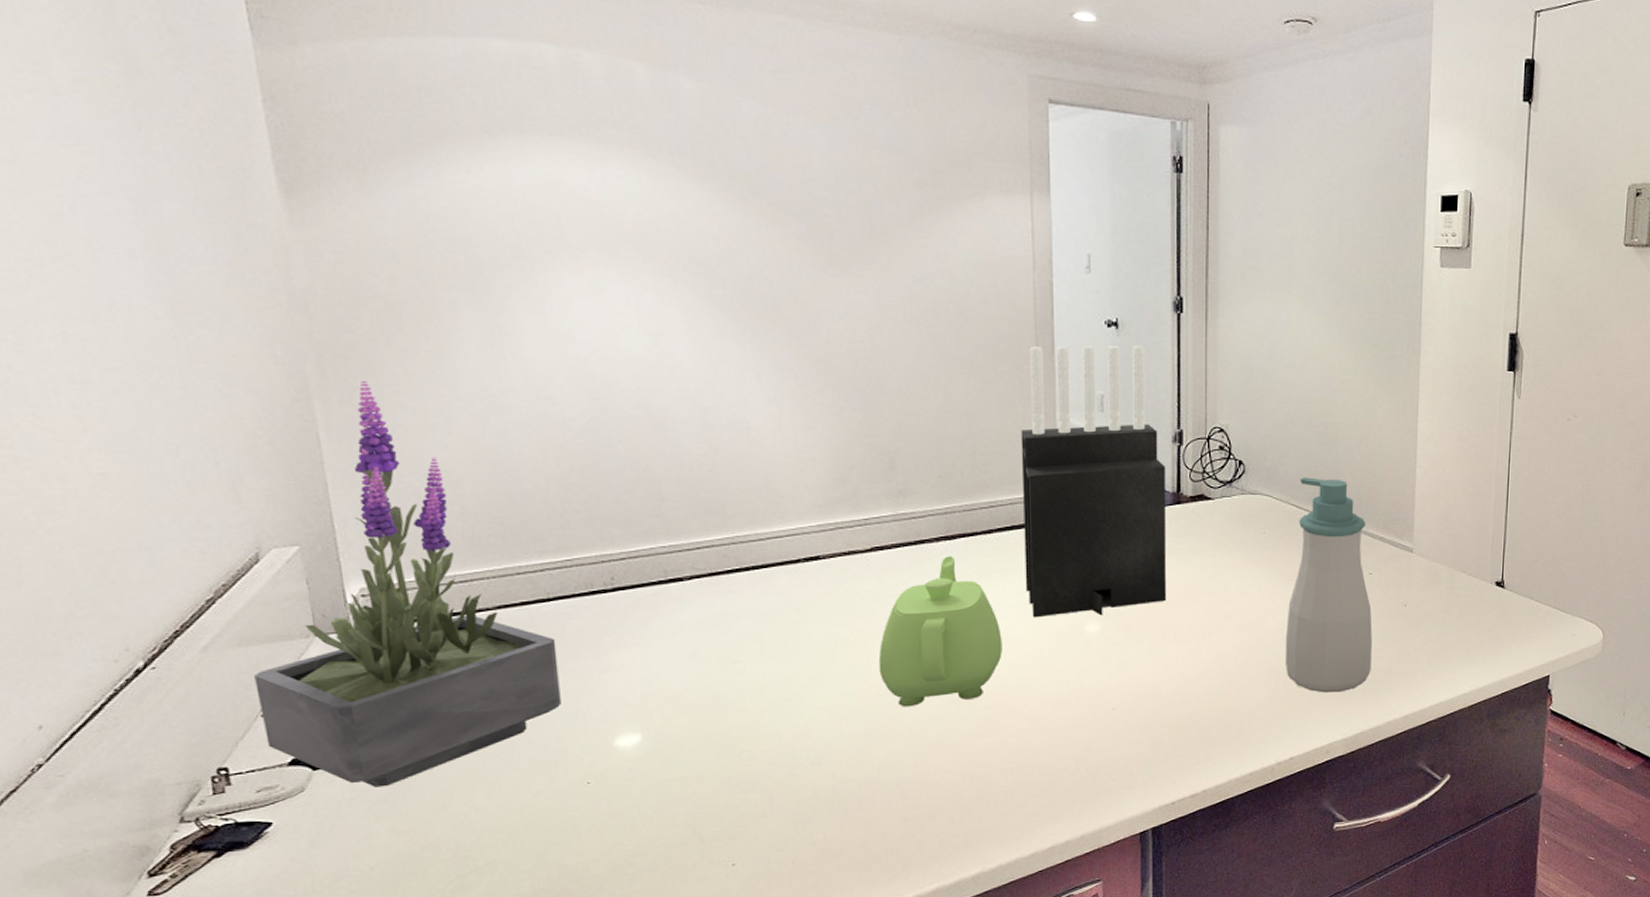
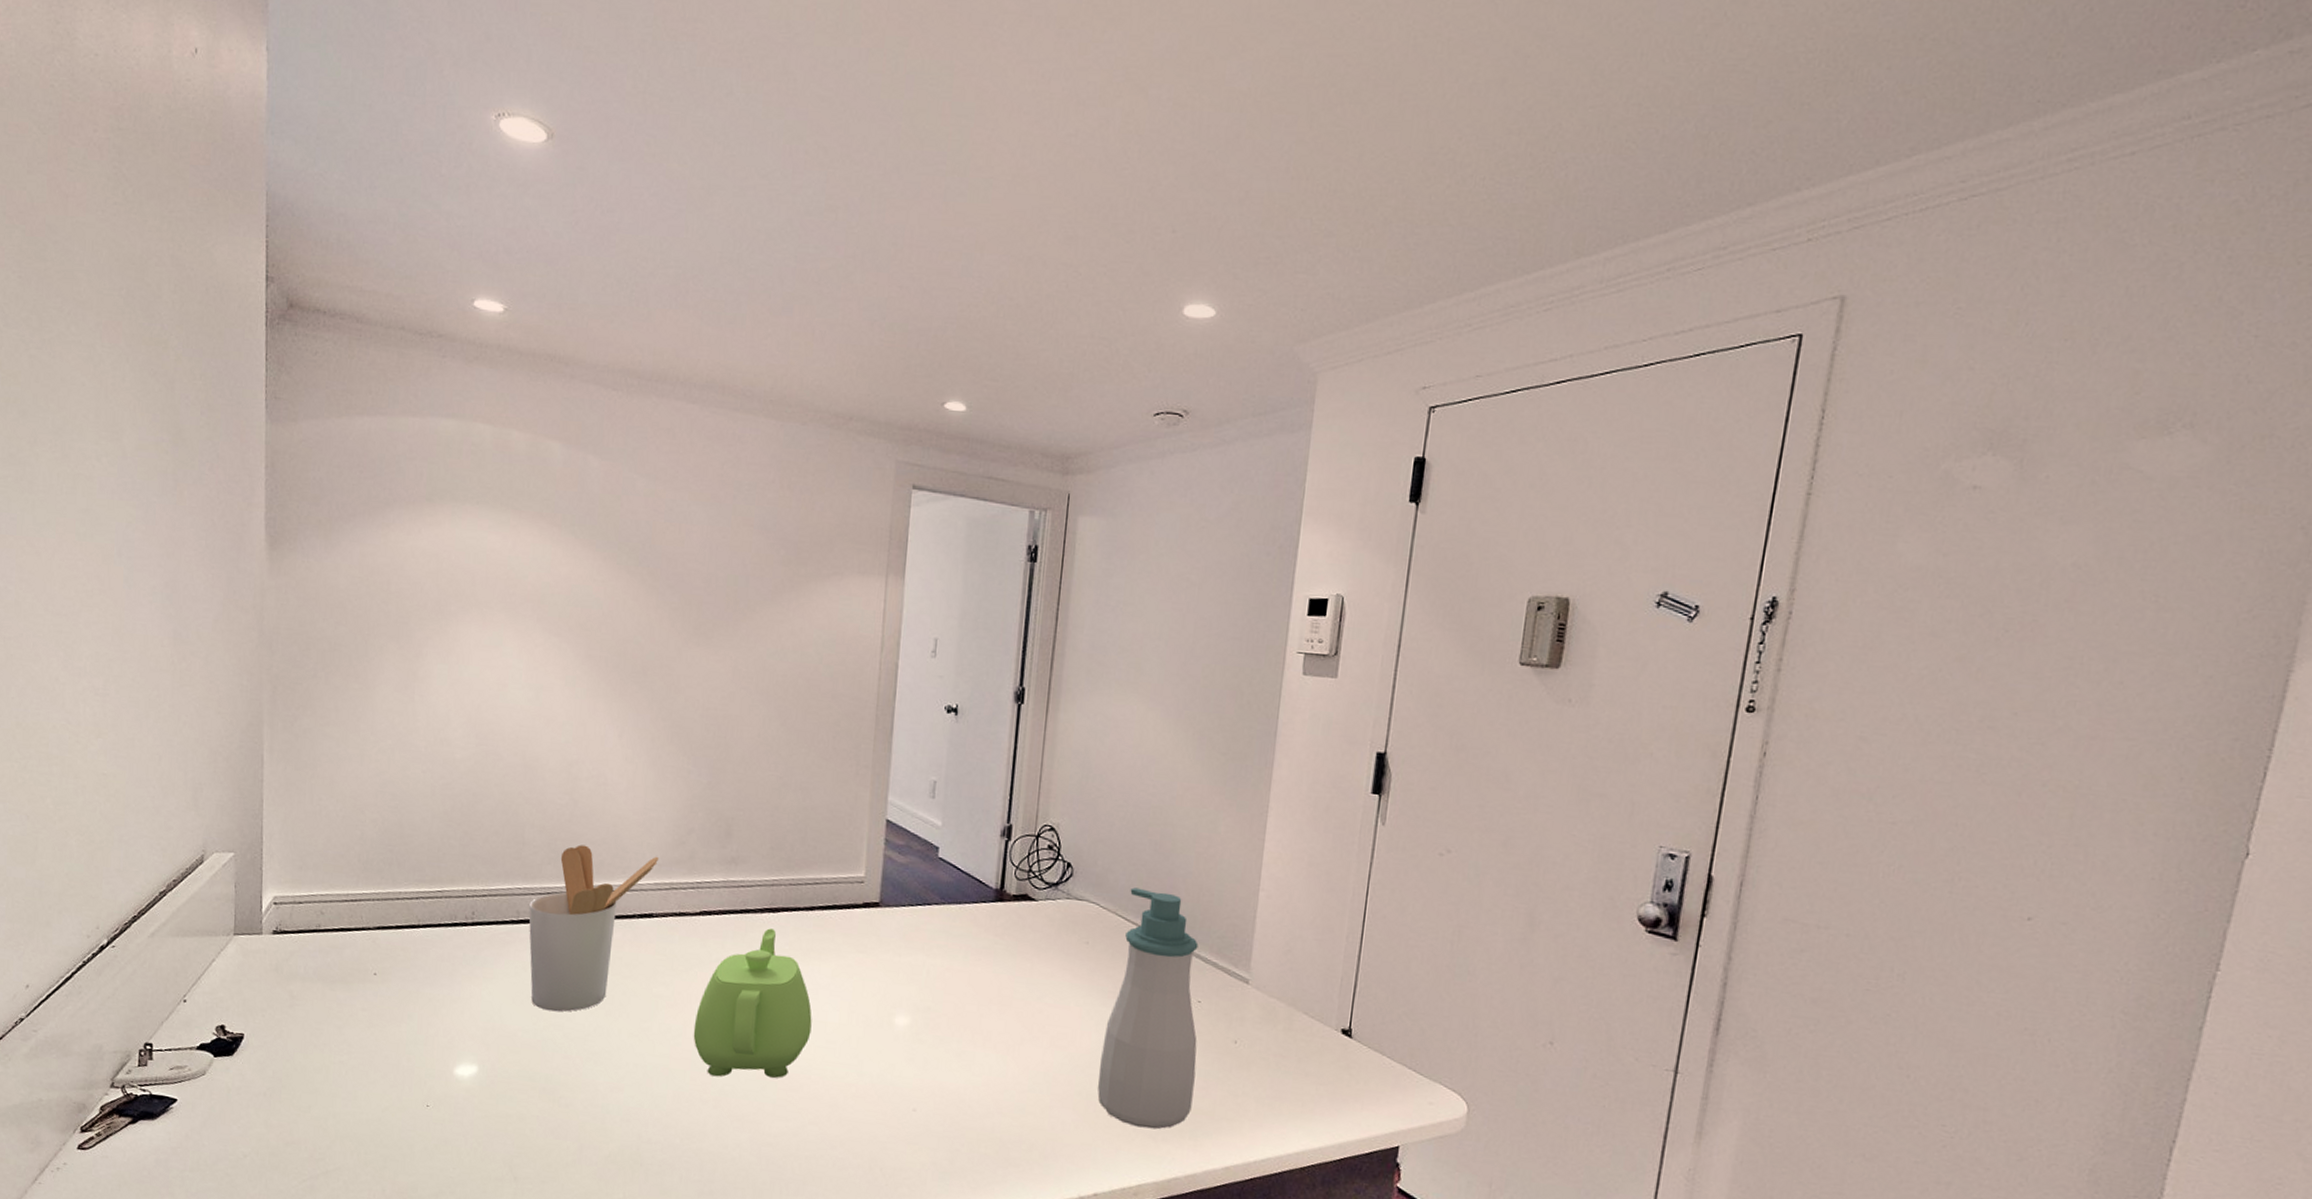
potted plant: present [254,381,562,787] -> none [183,712,419,1082]
utensil holder: none [677,494,820,668] -> present [528,845,659,1012]
knife block: present [1020,345,1167,618] -> none [840,726,992,1009]

